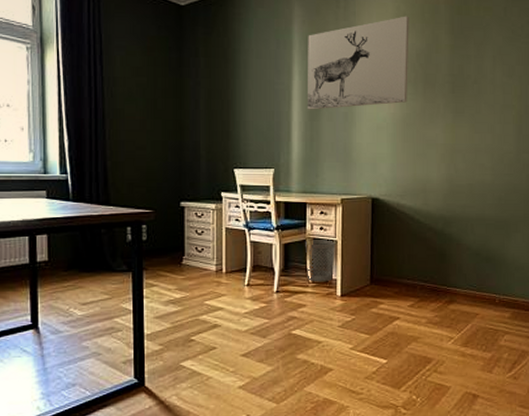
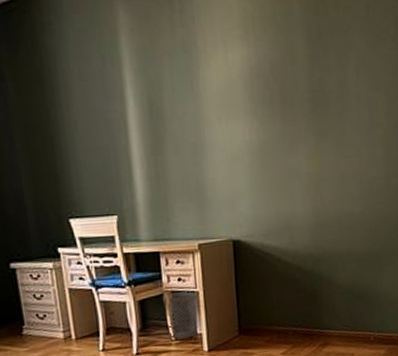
wall art: present [307,16,409,110] -> none [139,19,264,142]

